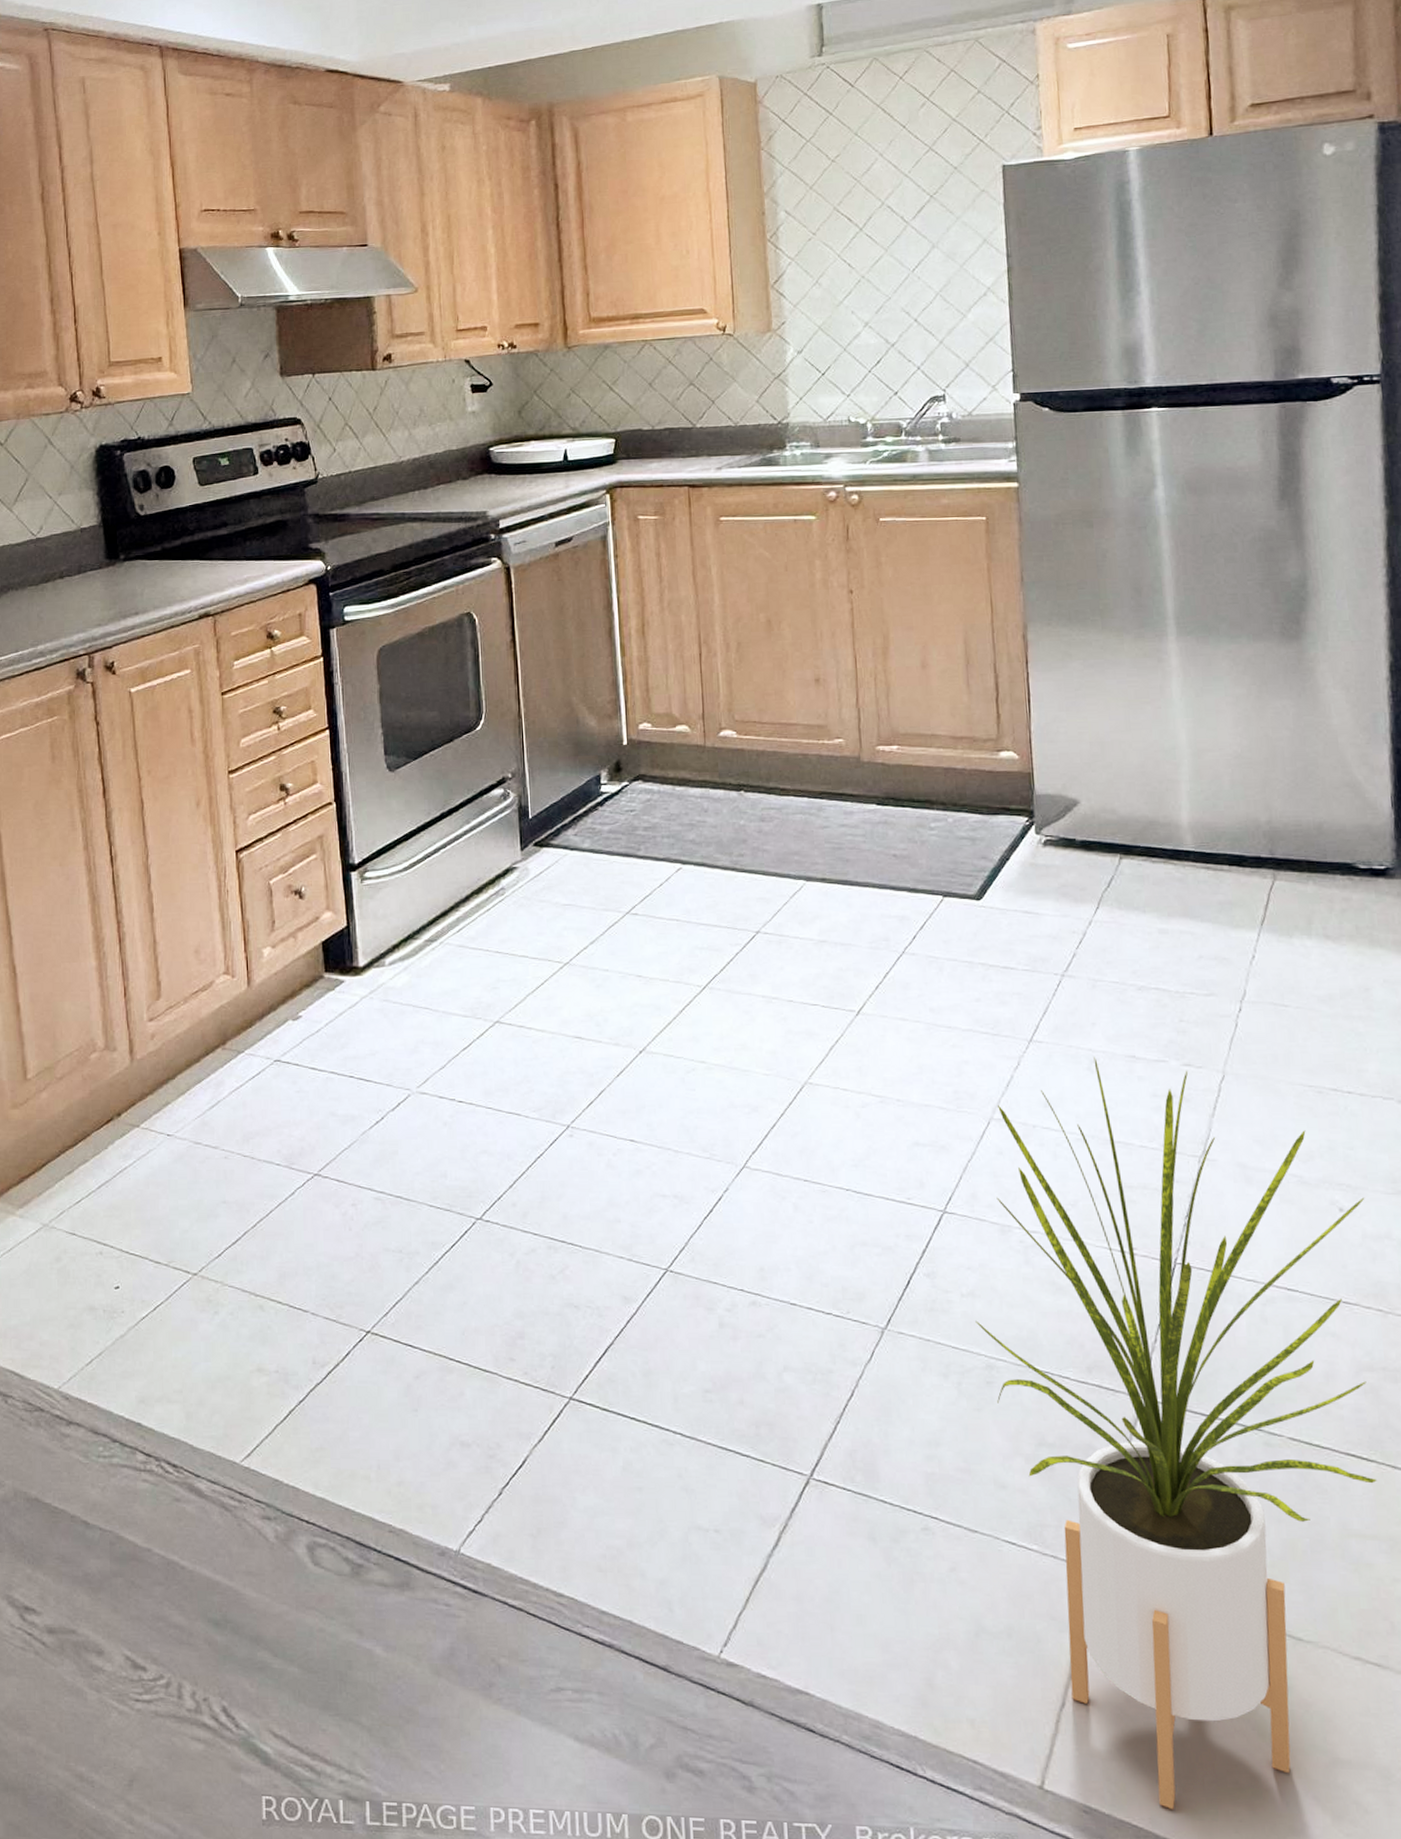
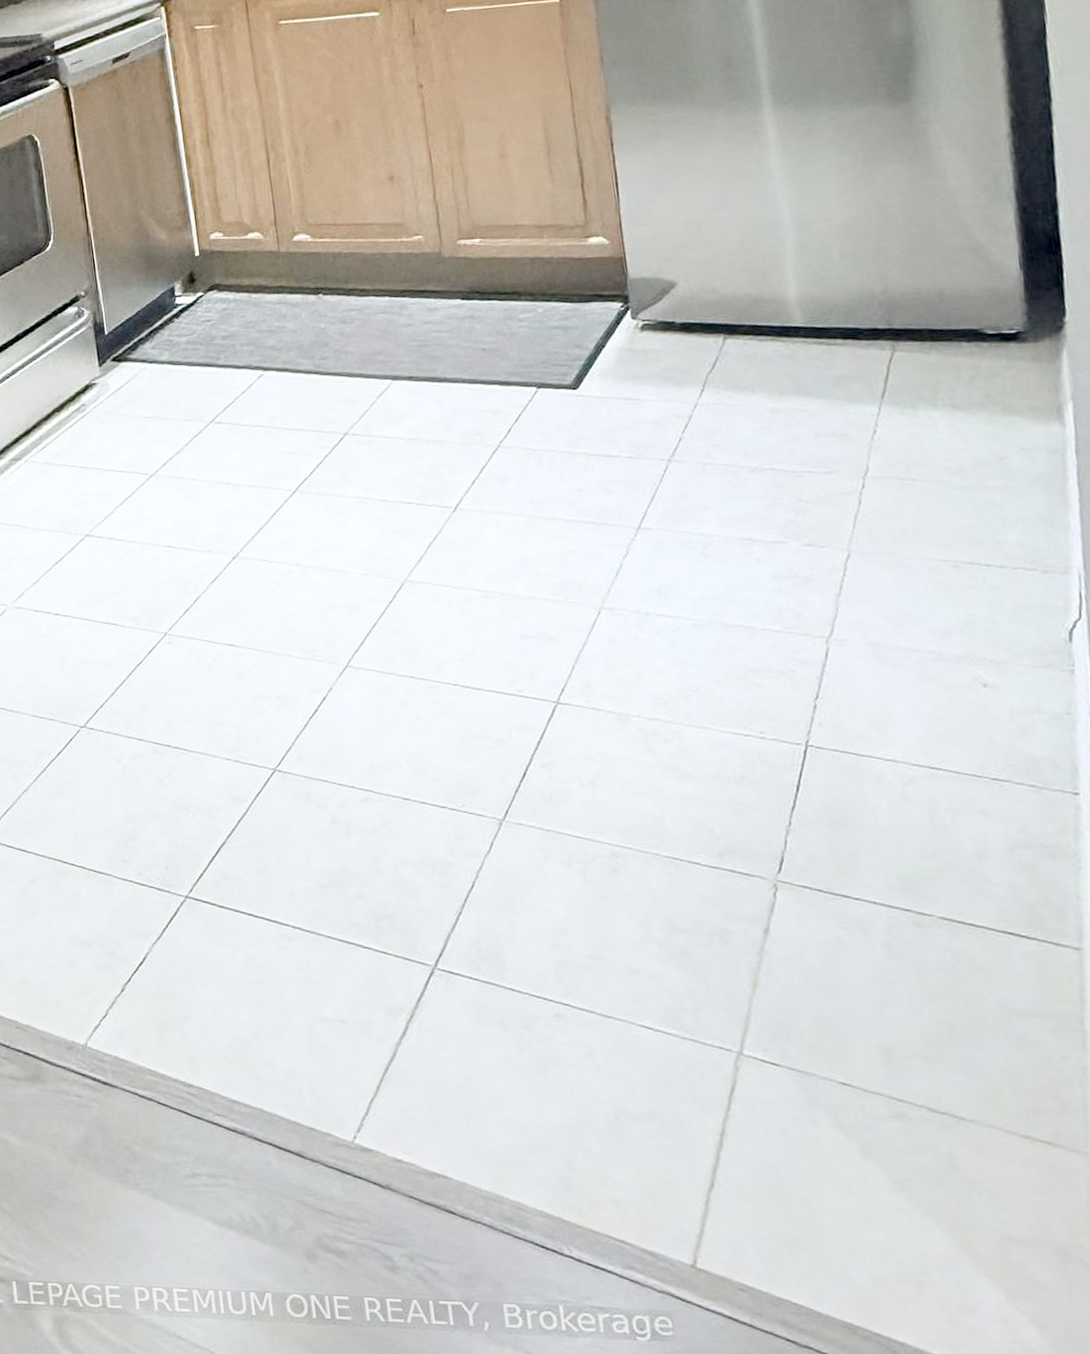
house plant: present [975,1057,1377,1809] -> none [597,542,1038,1287]

